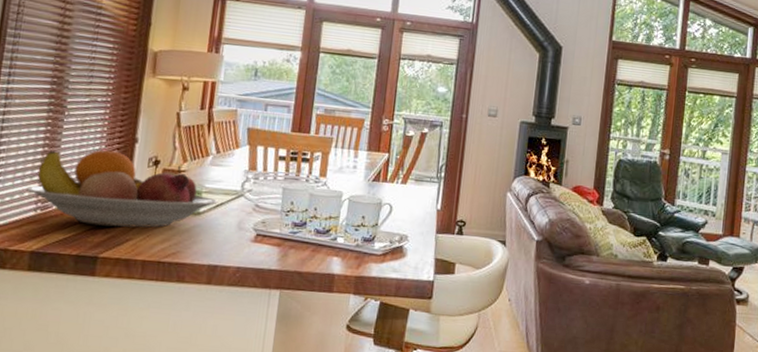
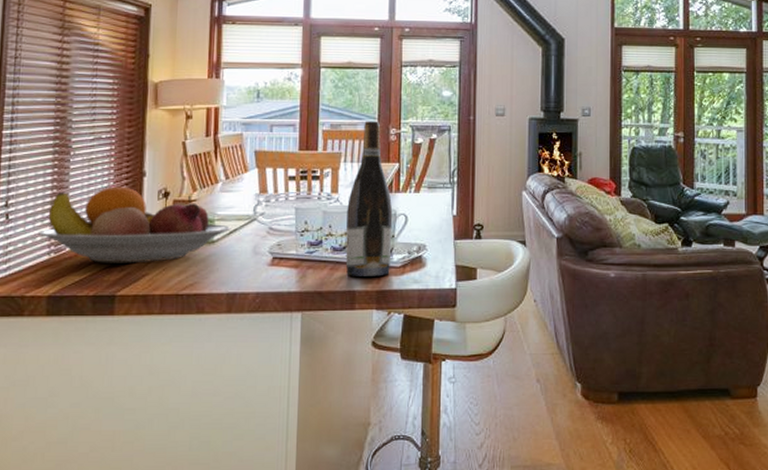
wine bottle: none [327,109,379,262] -> present [345,121,393,276]

